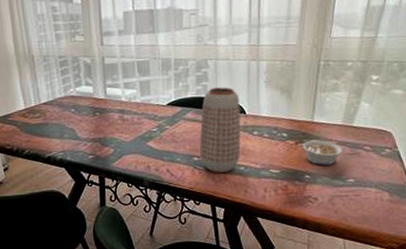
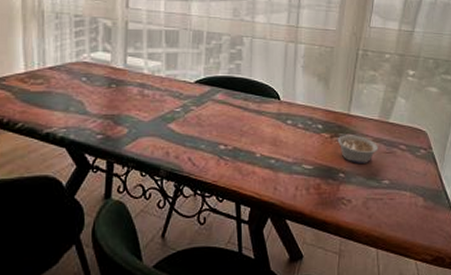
vase: present [199,87,241,174] -> none [226,68,275,166]

